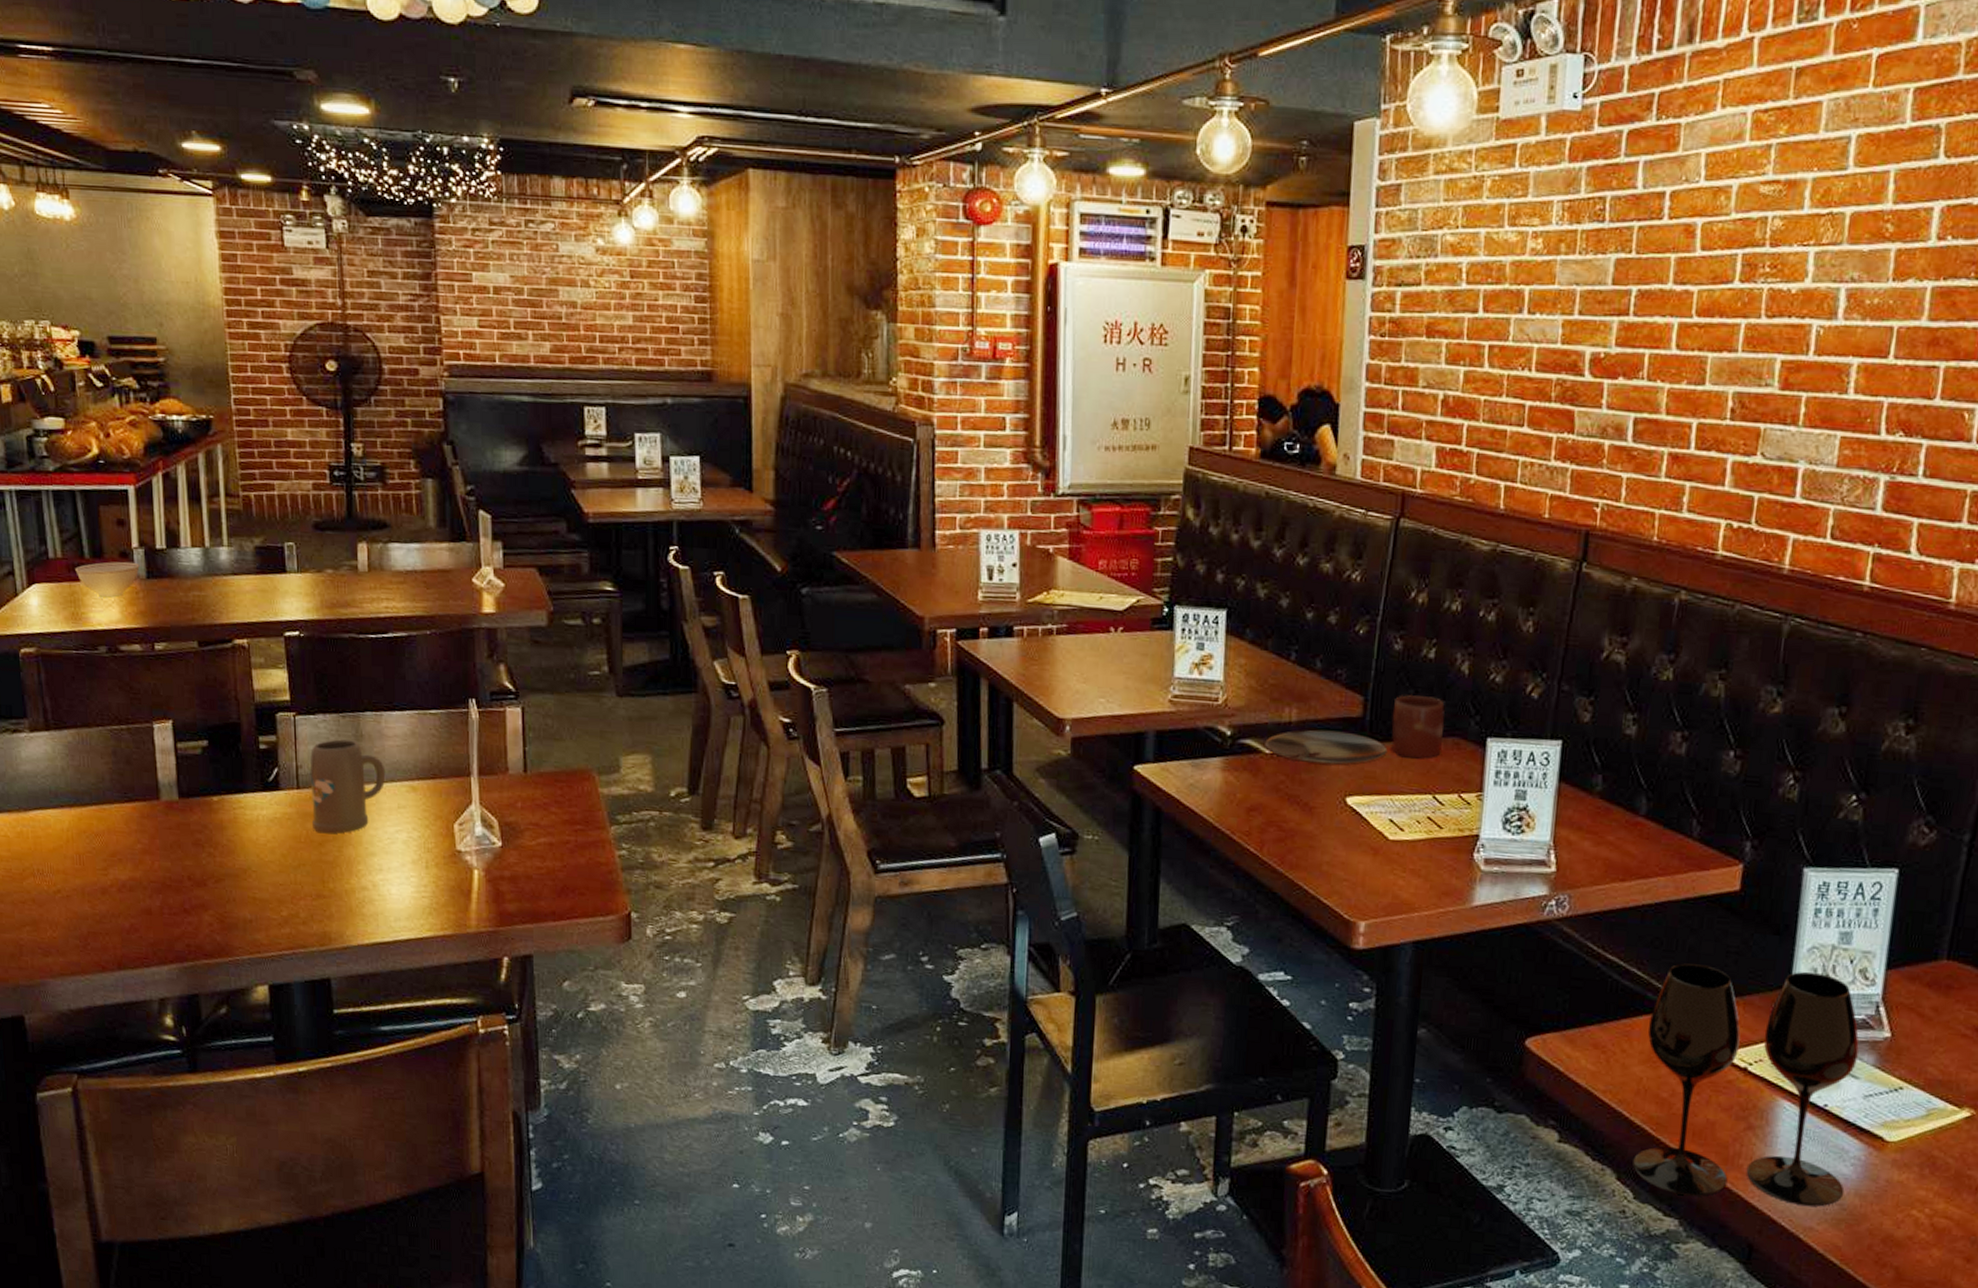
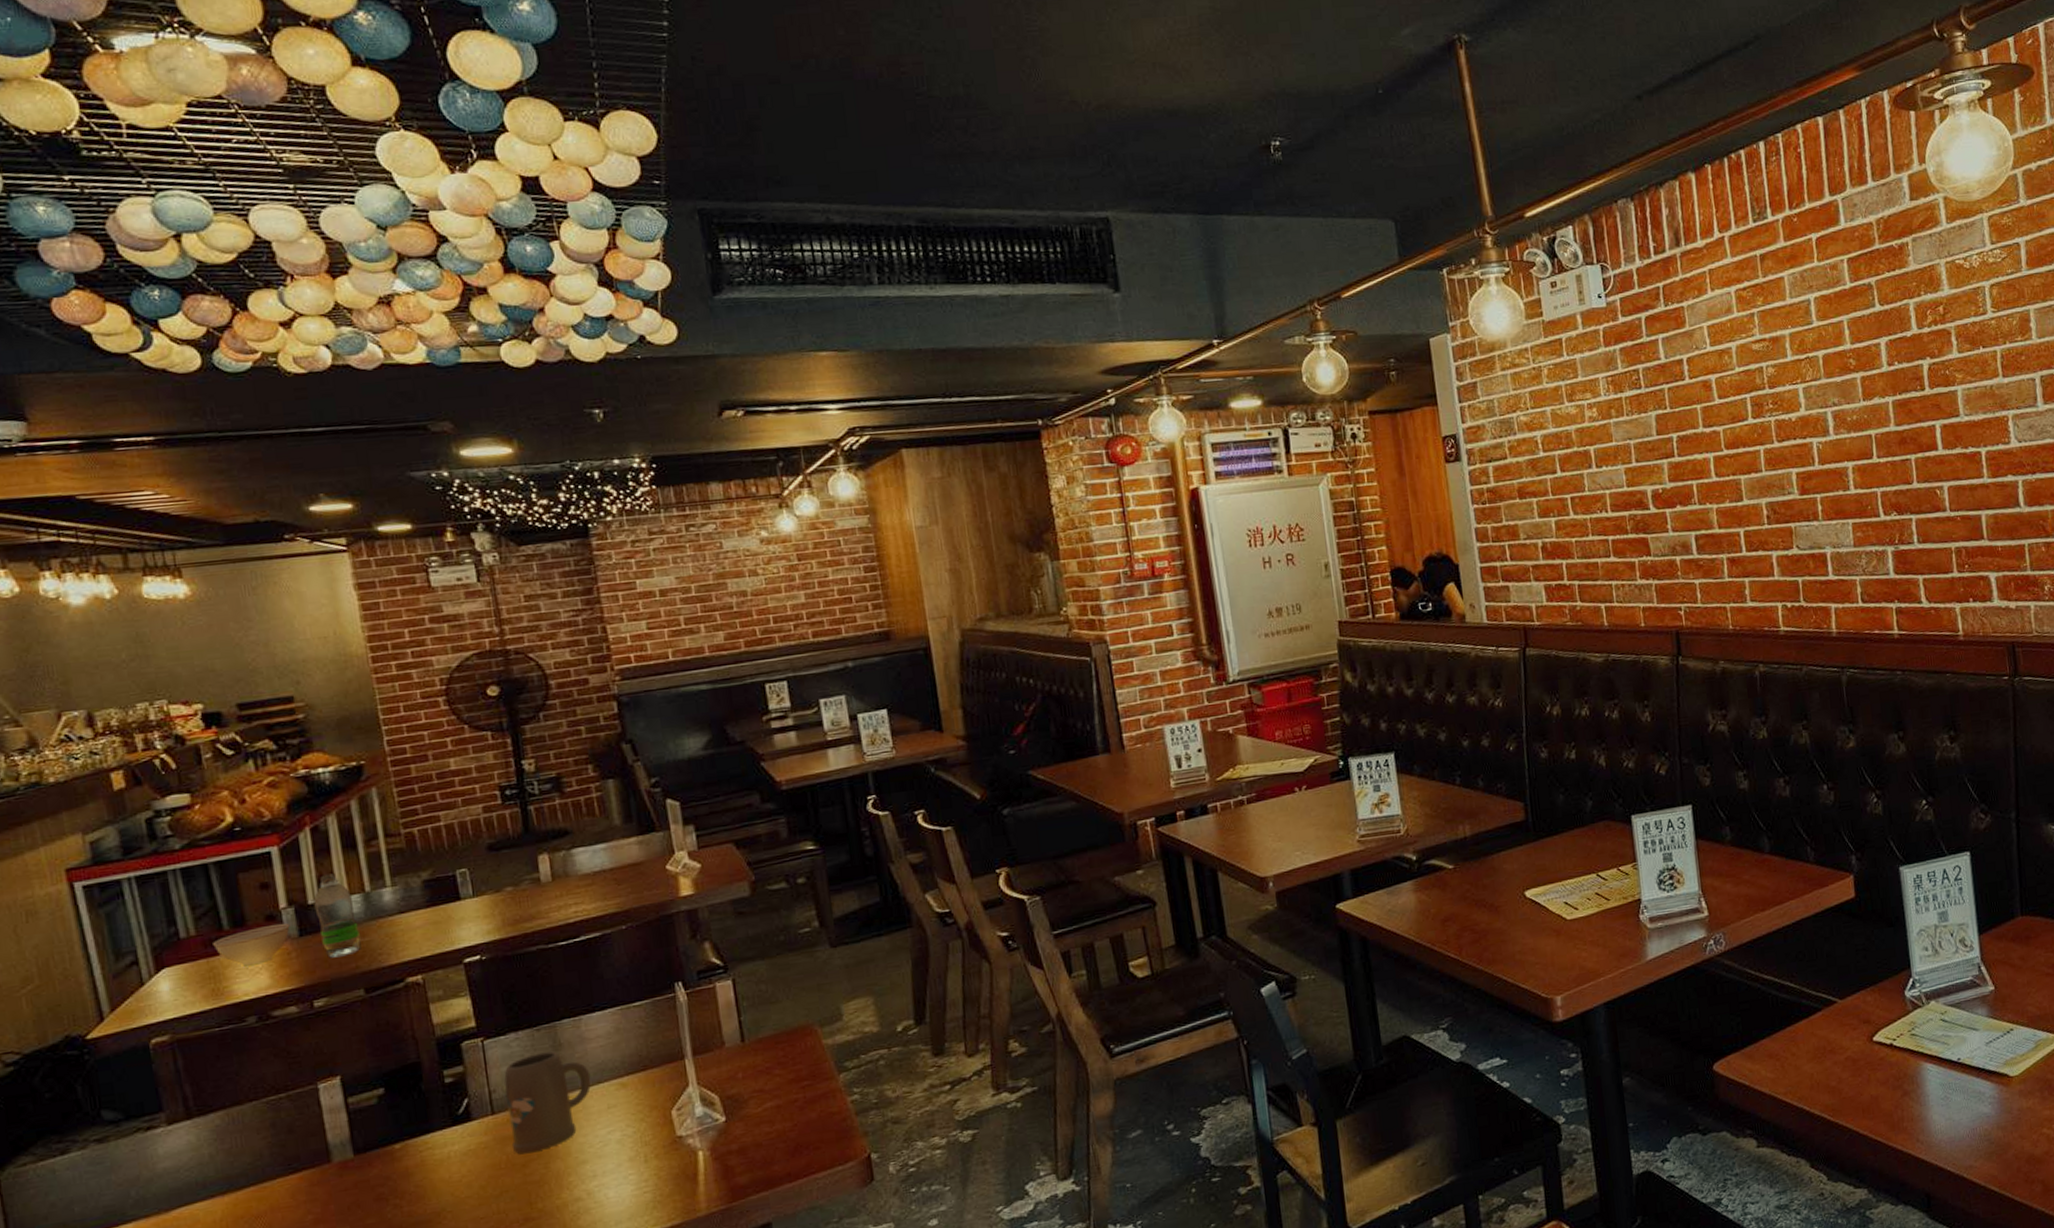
bottle: none [161,522,198,606] -> present [313,873,361,958]
plate: present [1265,729,1388,766] -> none [1447,835,1552,871]
mug: present [1391,694,1446,759] -> none [1549,791,1596,847]
wine glass: present [1632,963,1859,1207] -> none [1808,950,1989,1167]

